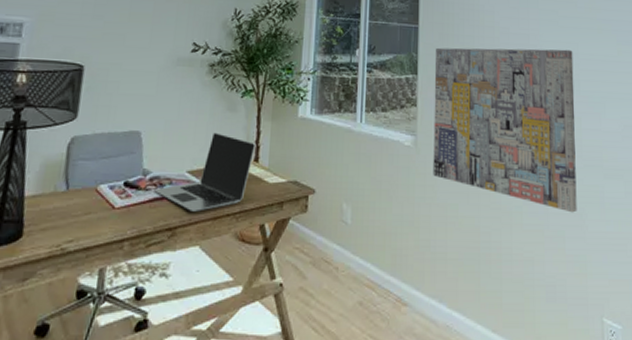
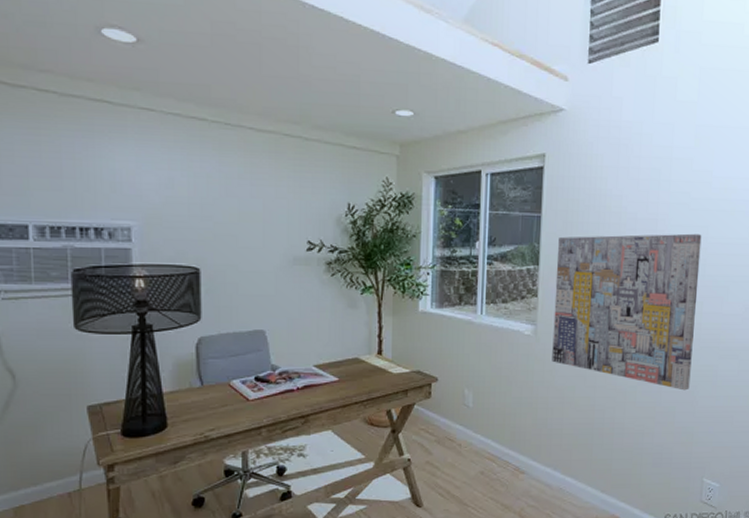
laptop: present [154,132,256,212] -> none [284,329,379,401]

